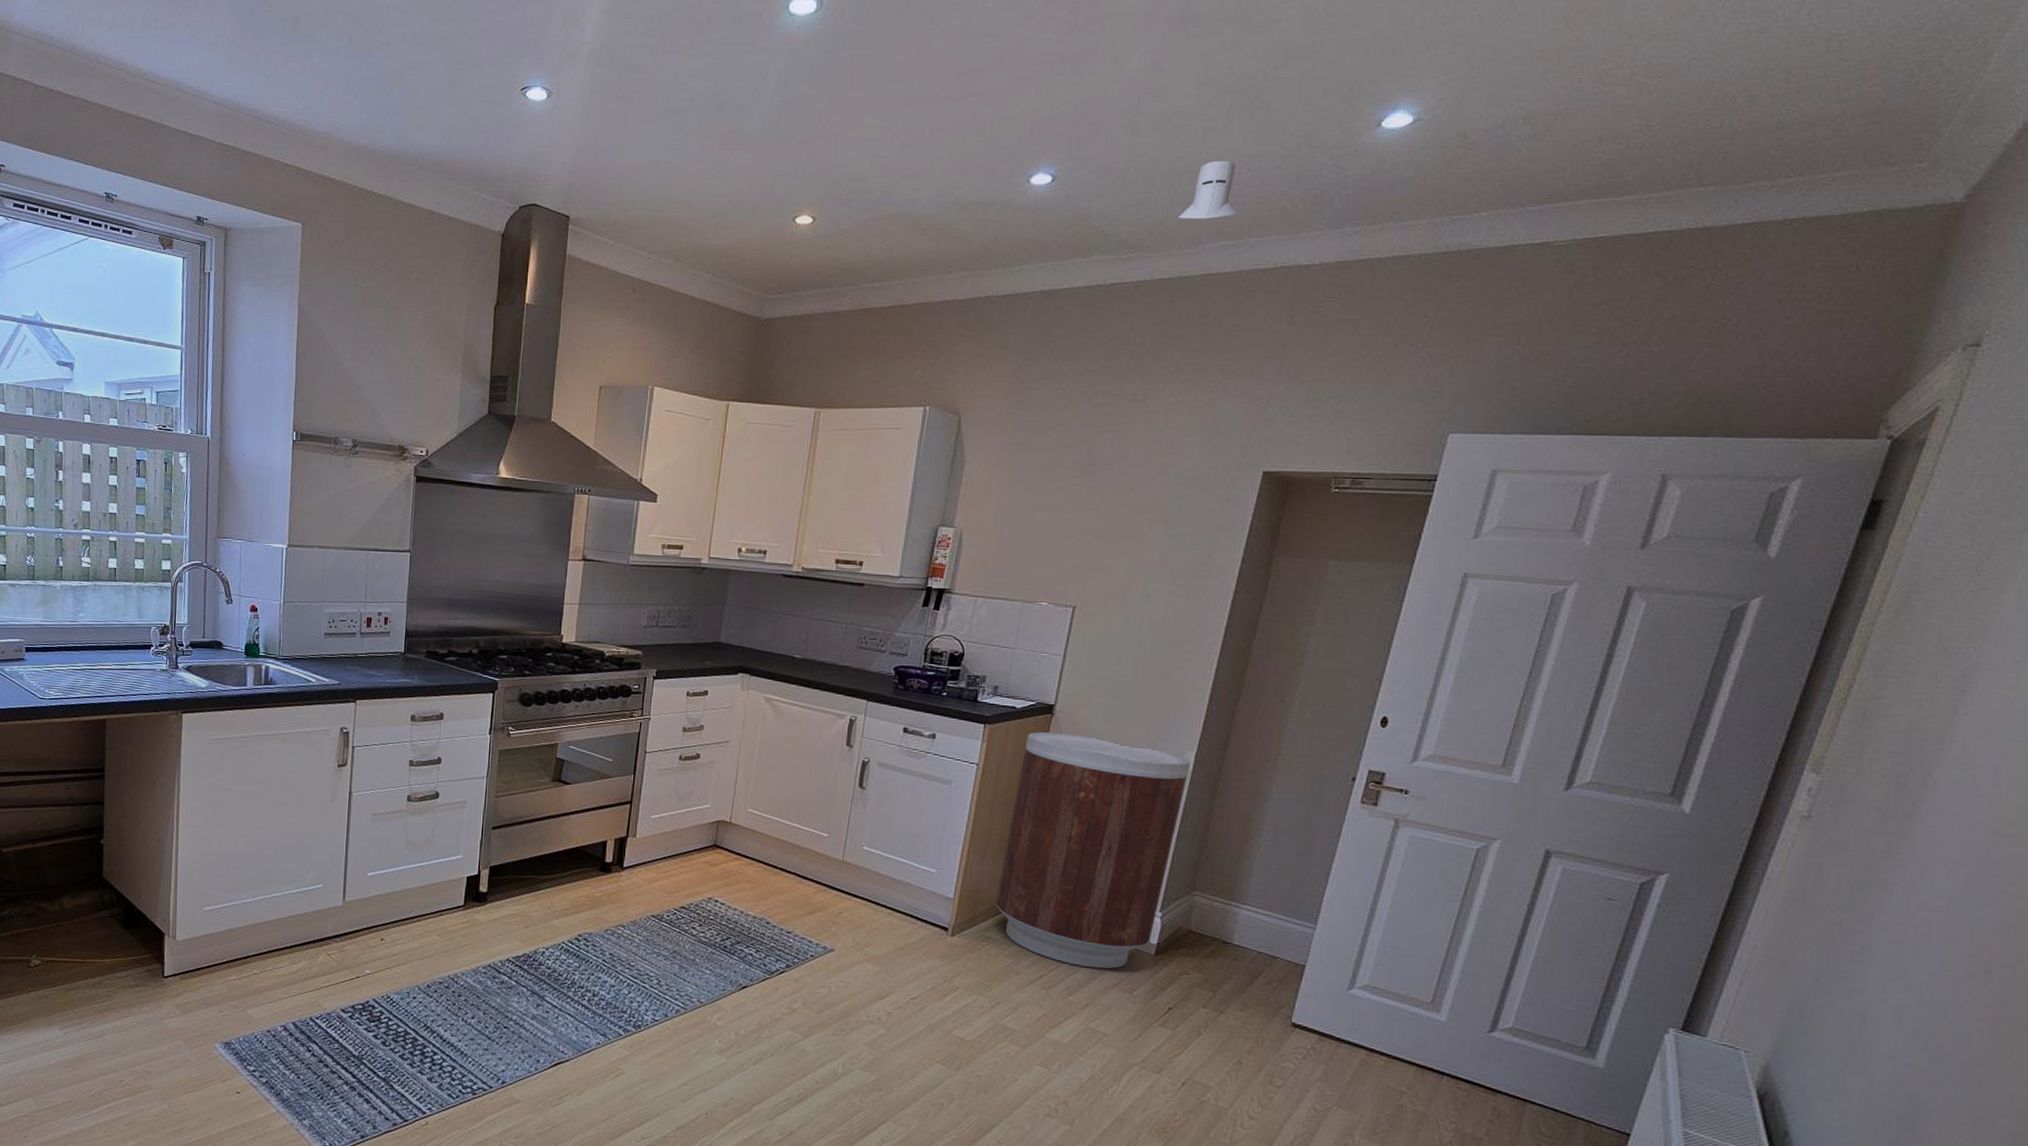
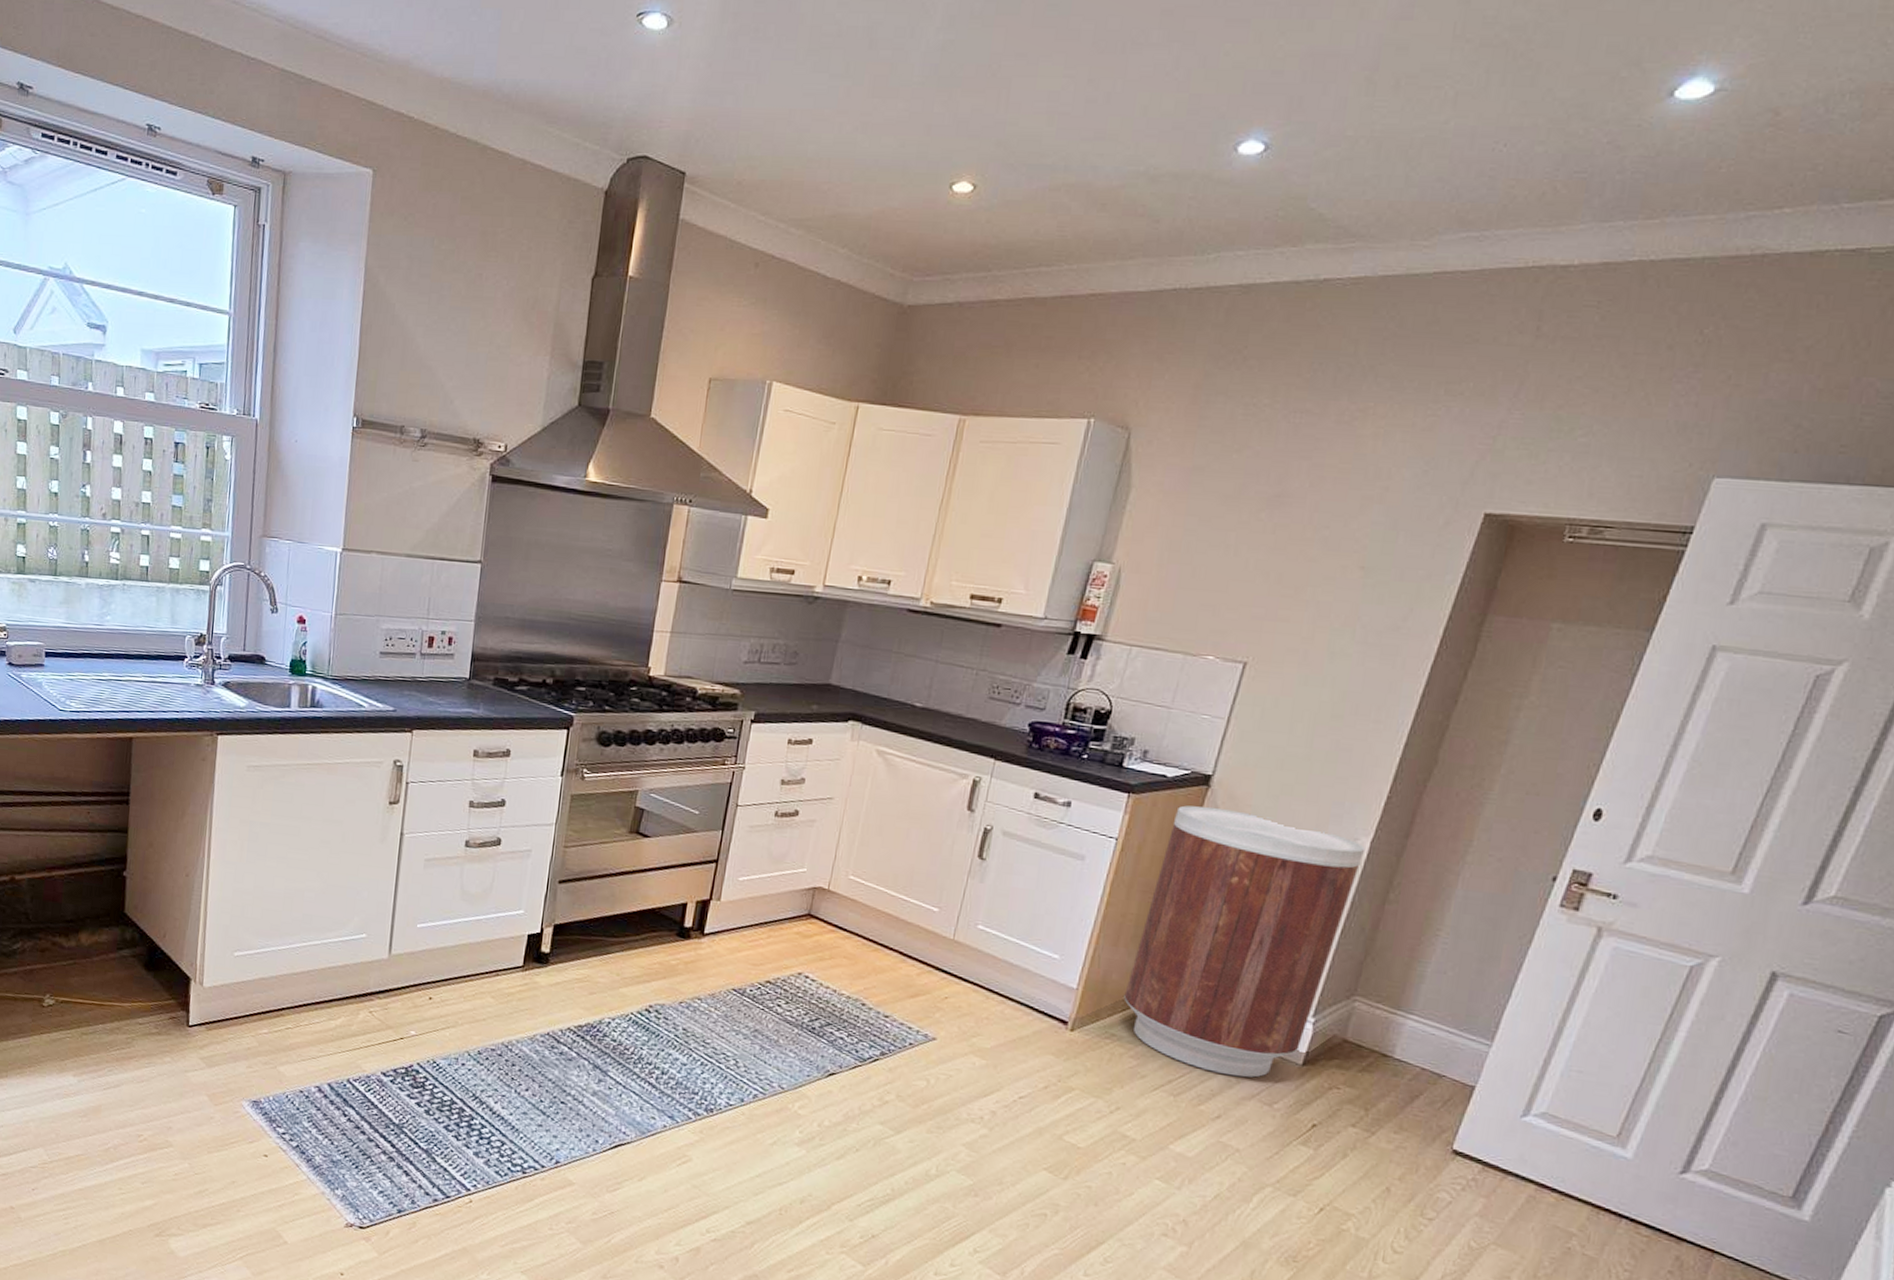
knight helmet: present [1177,160,1237,219] -> none [1412,132,1490,204]

